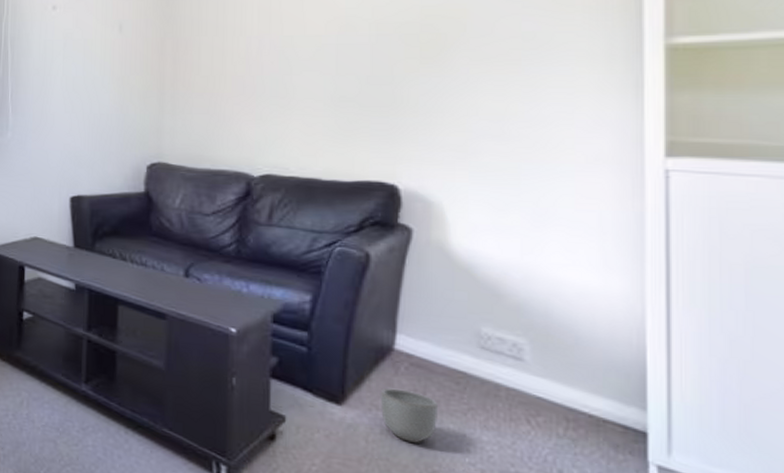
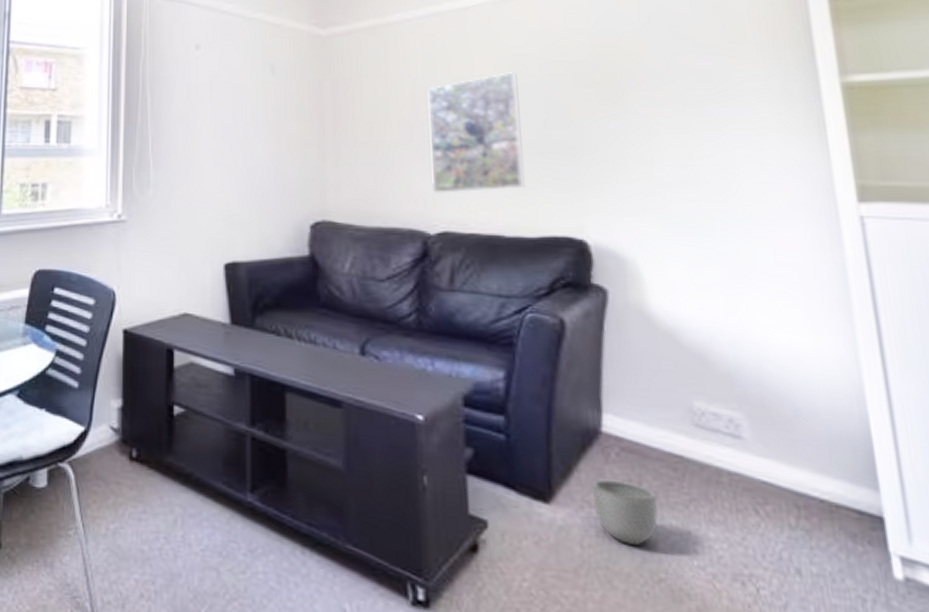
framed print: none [258,32,346,141] -> present [427,72,525,193]

